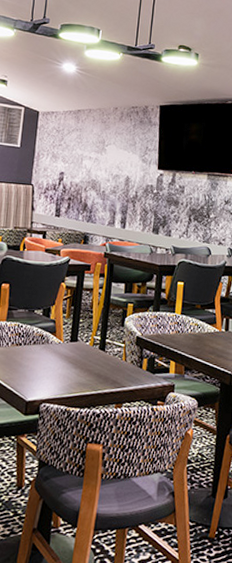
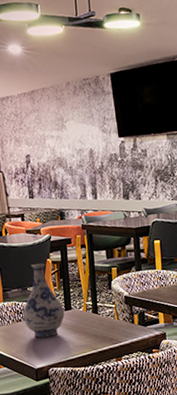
vase: none [24,285,69,368] -> present [23,263,65,338]

